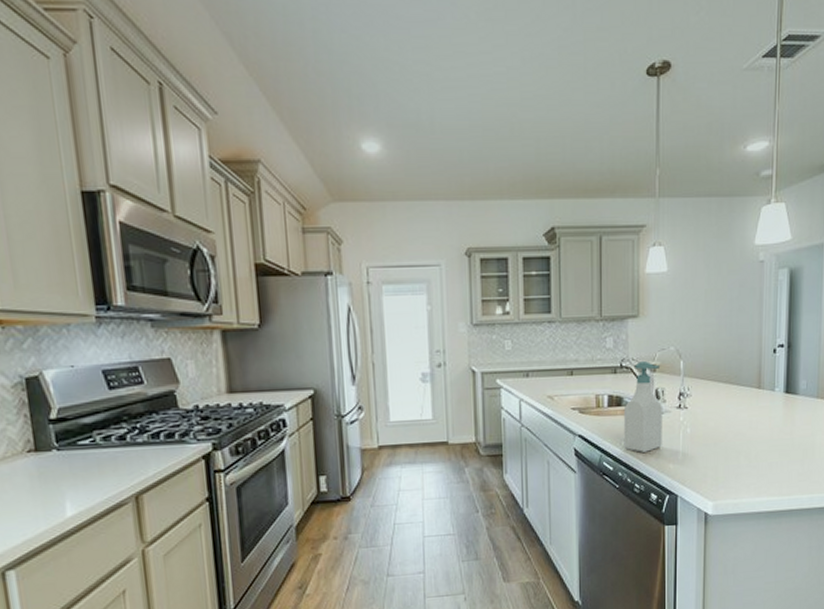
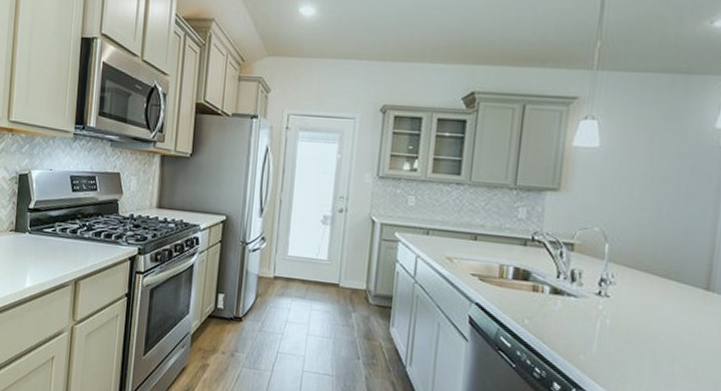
soap bottle: present [623,361,662,452] -> none [526,238,581,336]

